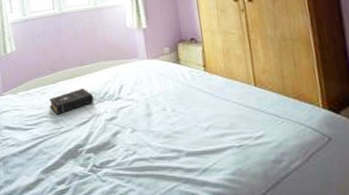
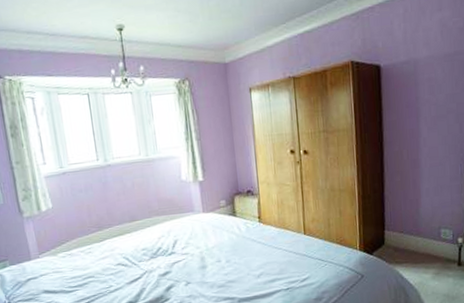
book: present [48,87,94,115] -> none [95,244,146,274]

